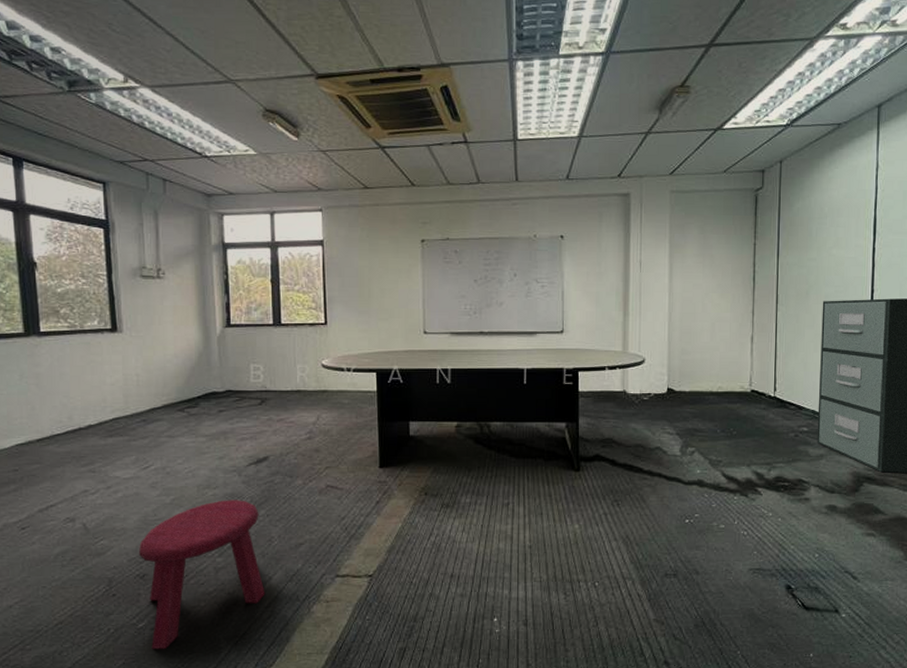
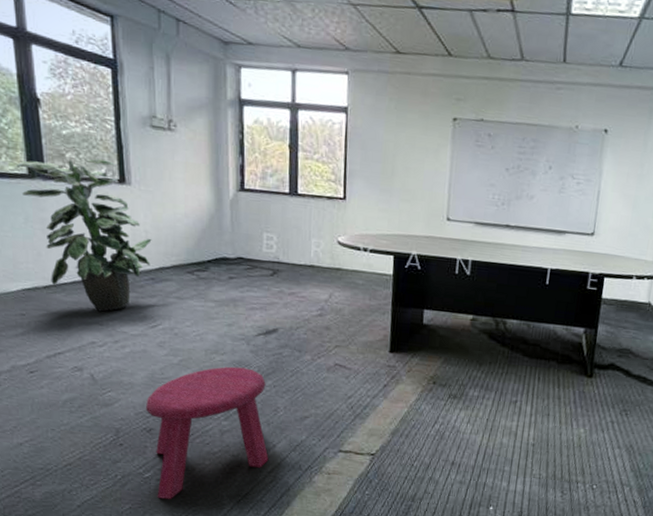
indoor plant: none [14,312,143,459] -> present [17,159,152,312]

